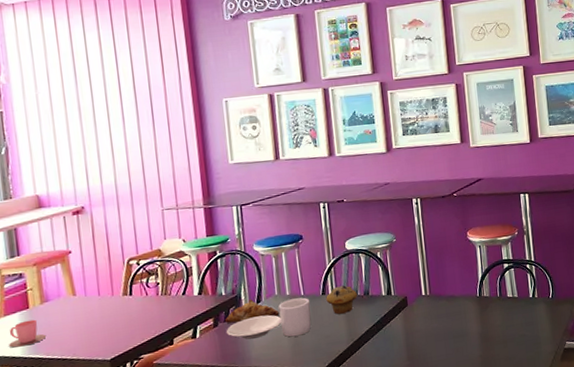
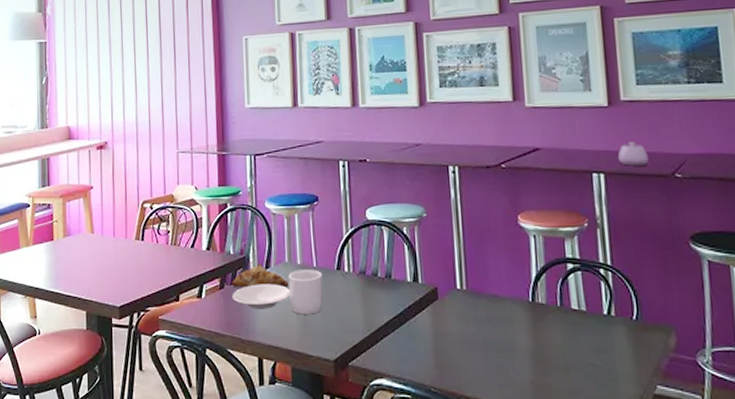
cup: present [9,319,47,348] -> none [34,252,66,278]
muffin: present [326,285,357,314] -> none [341,262,377,296]
sugar bowl: none [537,168,559,187] -> present [617,142,649,166]

